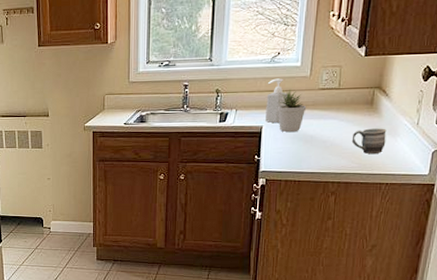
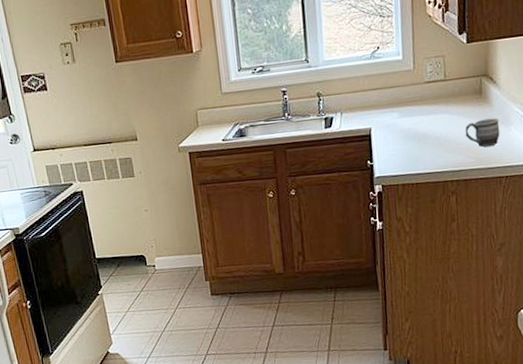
soap dispenser: present [265,78,287,124] -> none [371,74,394,124]
potted plant: present [278,89,307,133] -> none [384,85,415,132]

